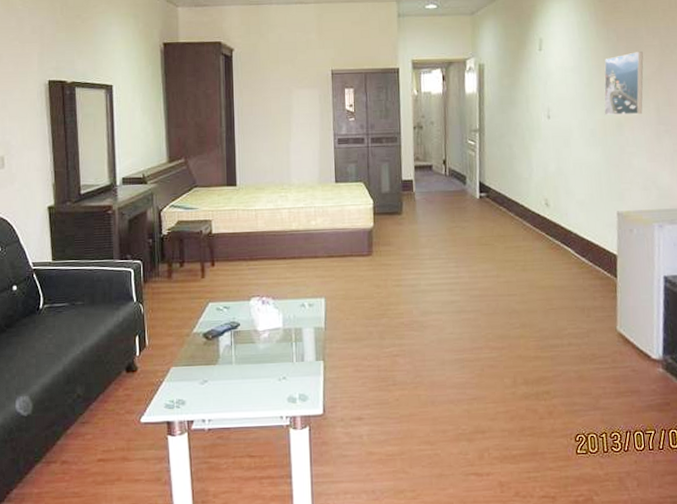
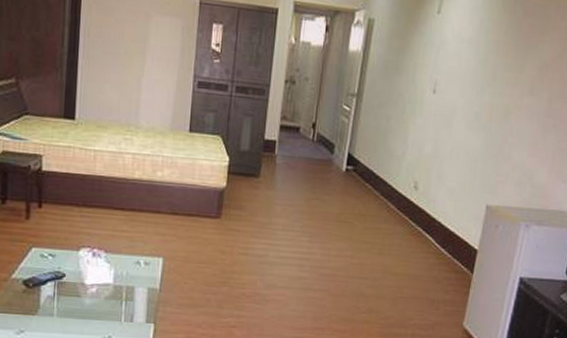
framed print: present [604,52,644,115] -> none [493,32,547,104]

